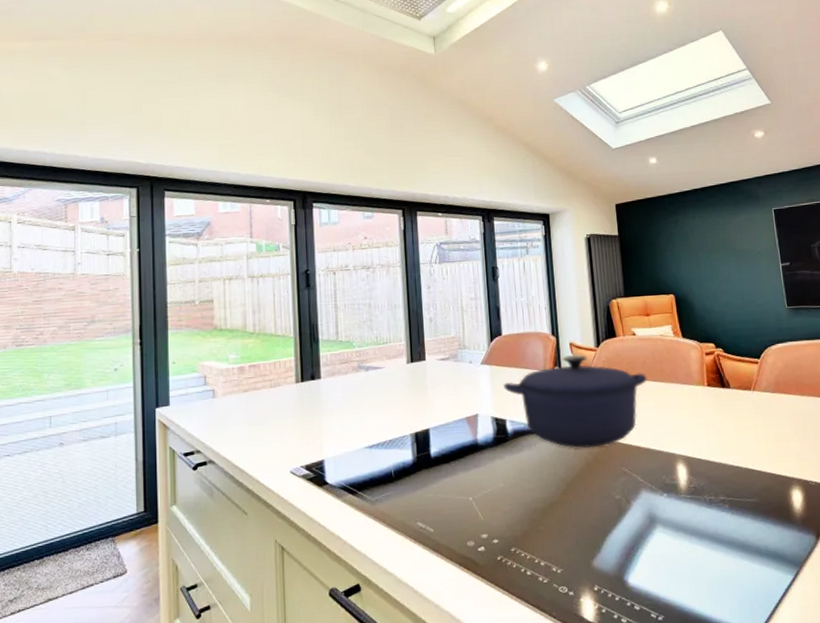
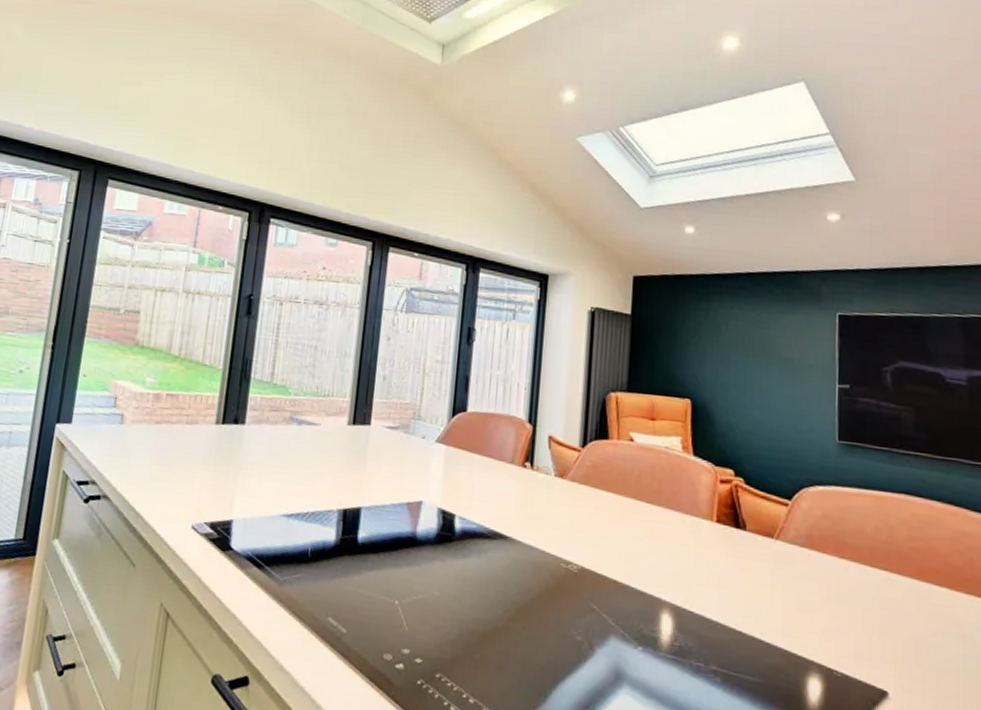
cooking pot: present [502,355,647,448] -> none [458,451,640,572]

